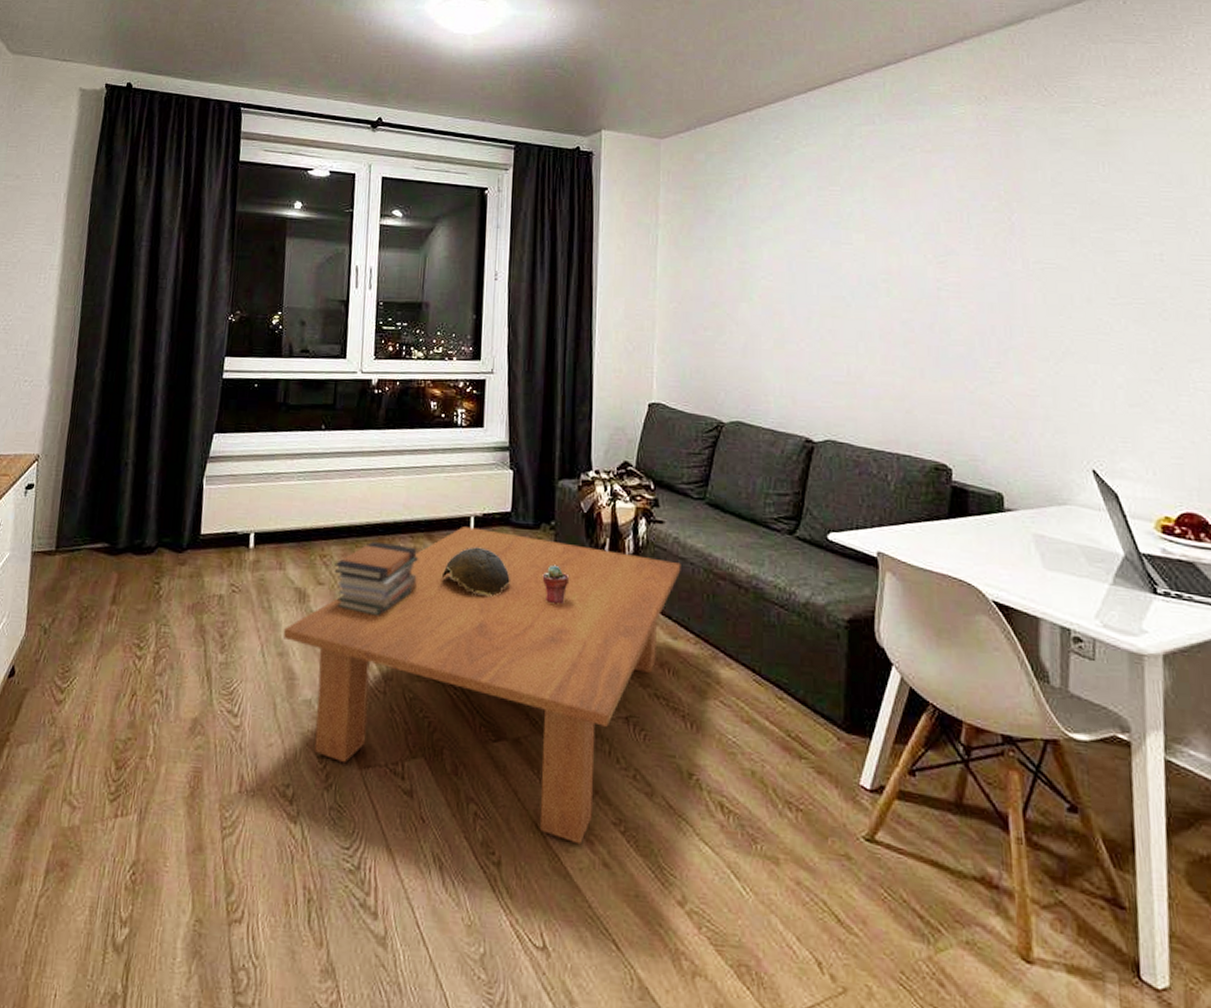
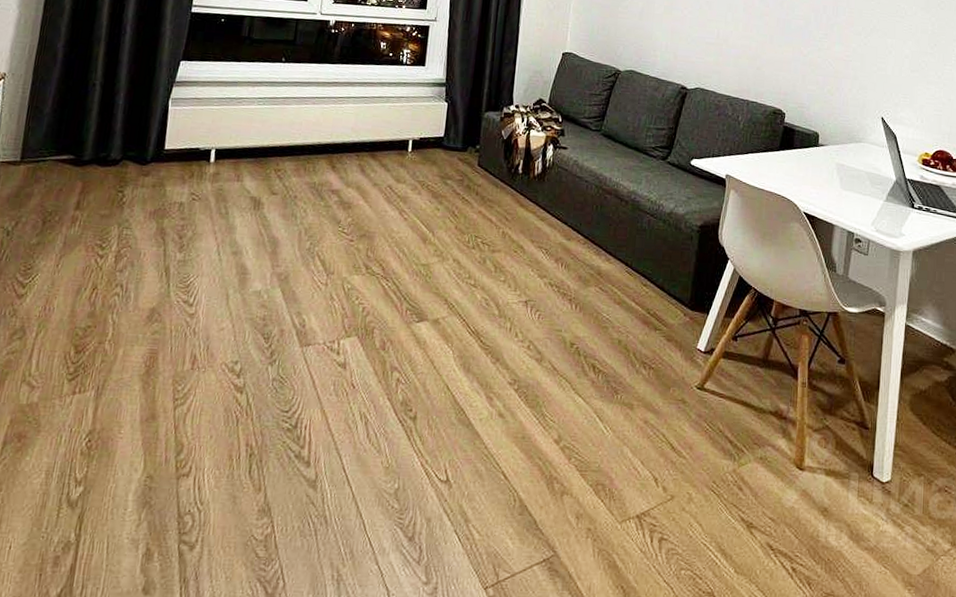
coffee table: present [283,526,681,845] -> none [237,148,578,401]
book stack: present [334,541,418,616] -> none [287,158,362,221]
decorative bowl: present [441,546,510,596] -> none [381,165,439,206]
potted succulent: present [542,564,570,605] -> none [466,180,489,213]

